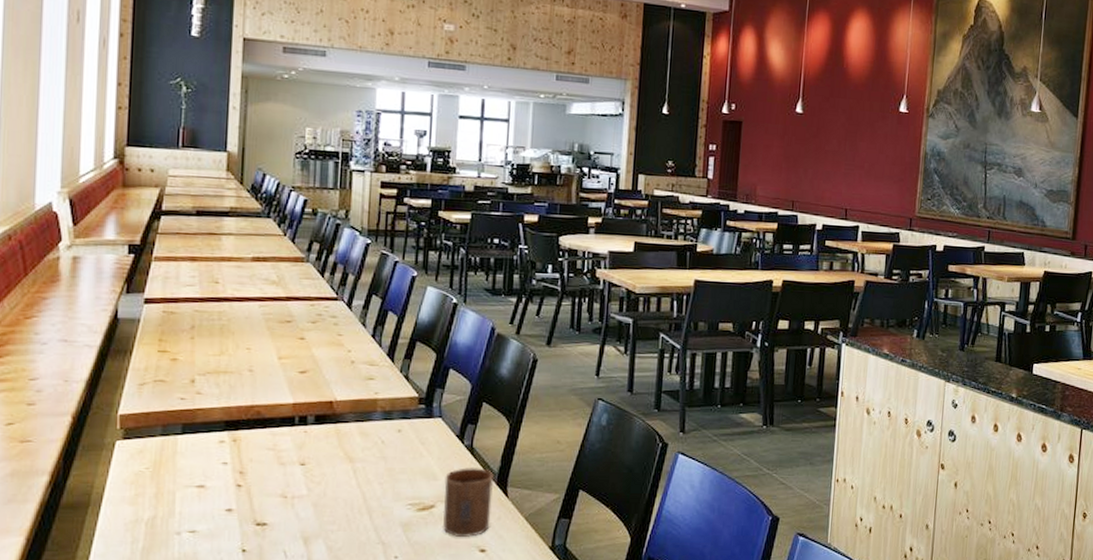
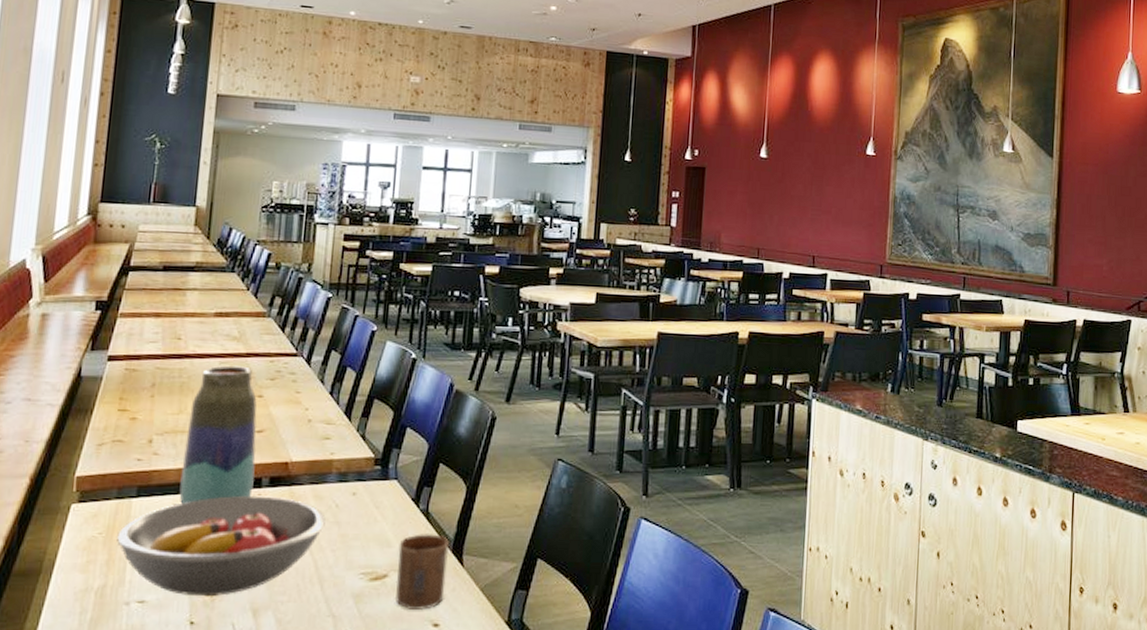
fruit bowl: none [164,432,372,527] -> present [117,495,326,597]
vase: none [225,309,300,440] -> present [179,365,257,504]

